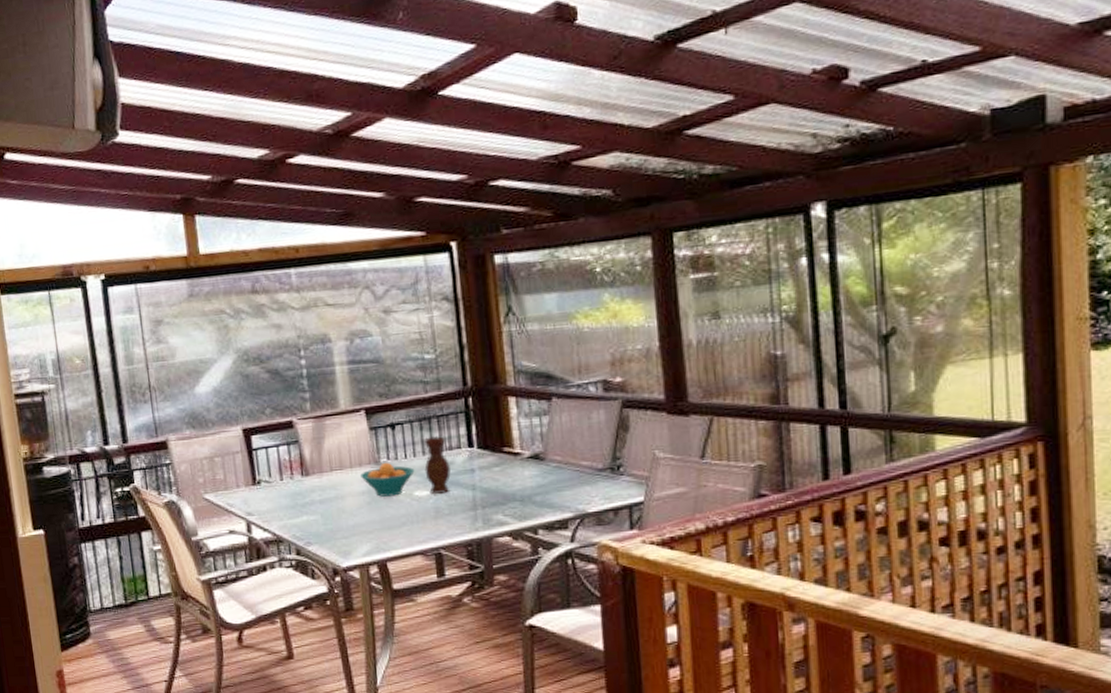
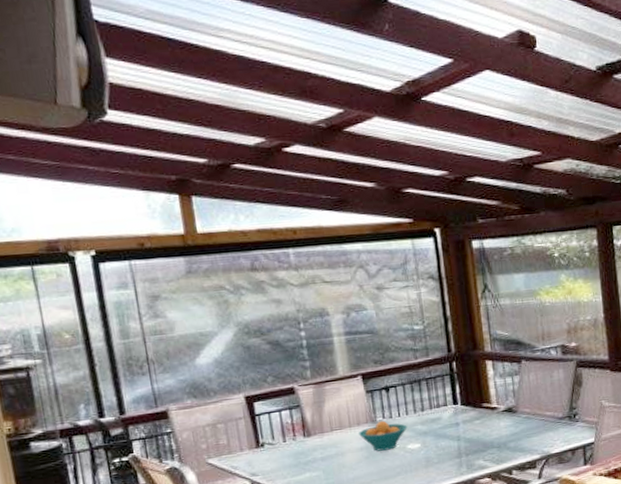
vase: present [424,436,451,494] -> none [415,396,439,446]

